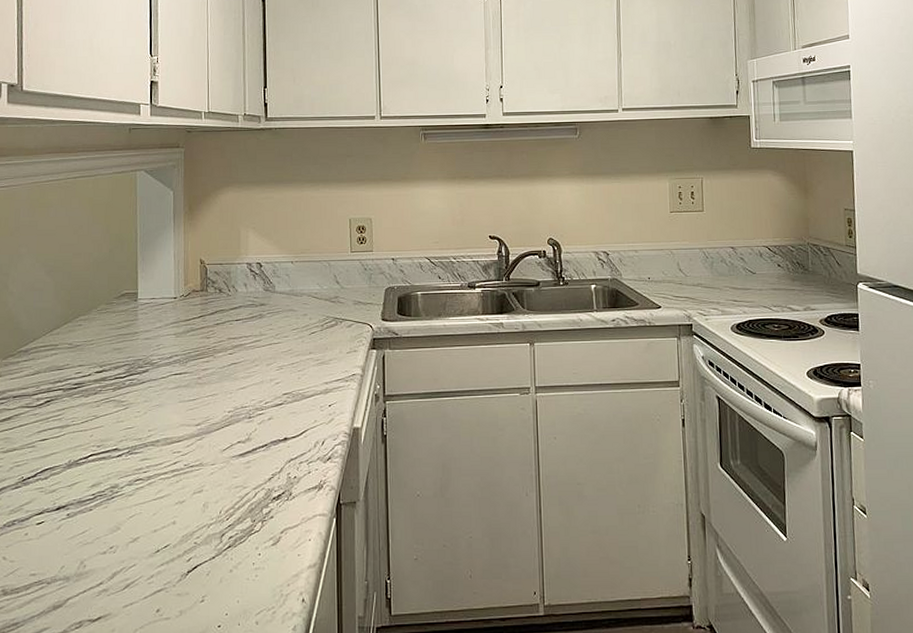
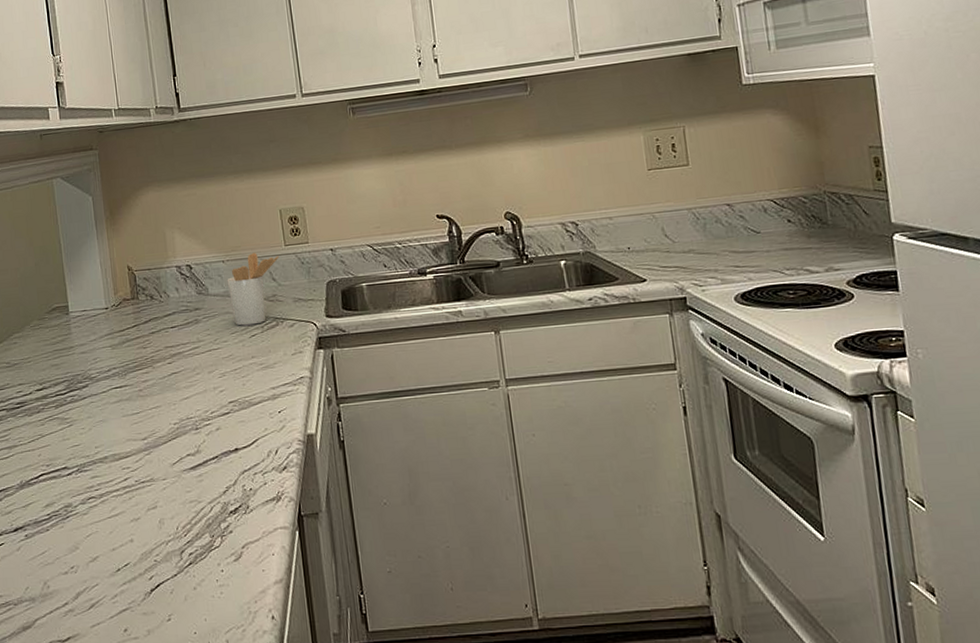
utensil holder: none [293,256,344,323] -> present [227,252,279,326]

